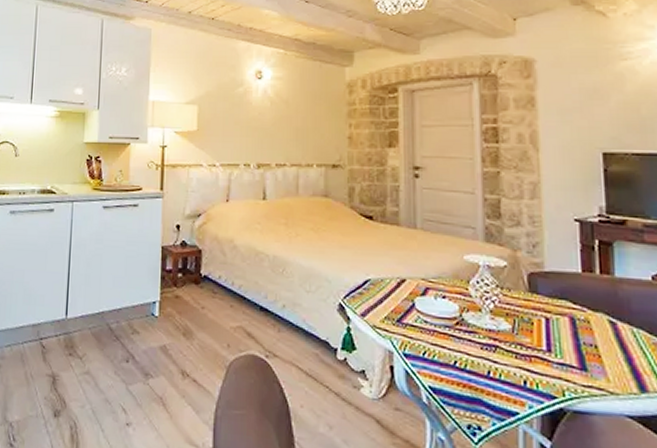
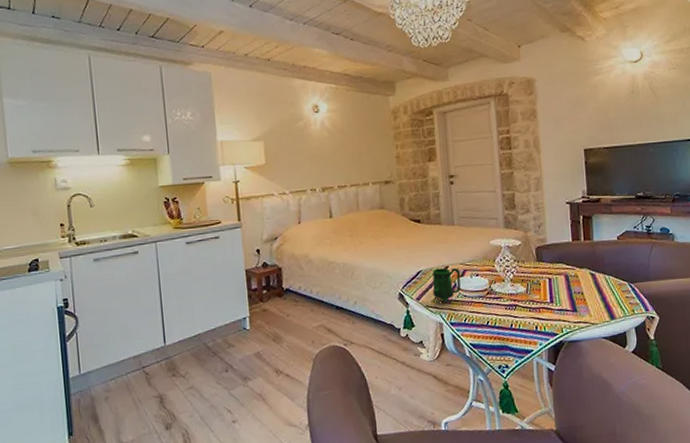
mug: none [383,280,422,326] -> present [432,268,461,303]

